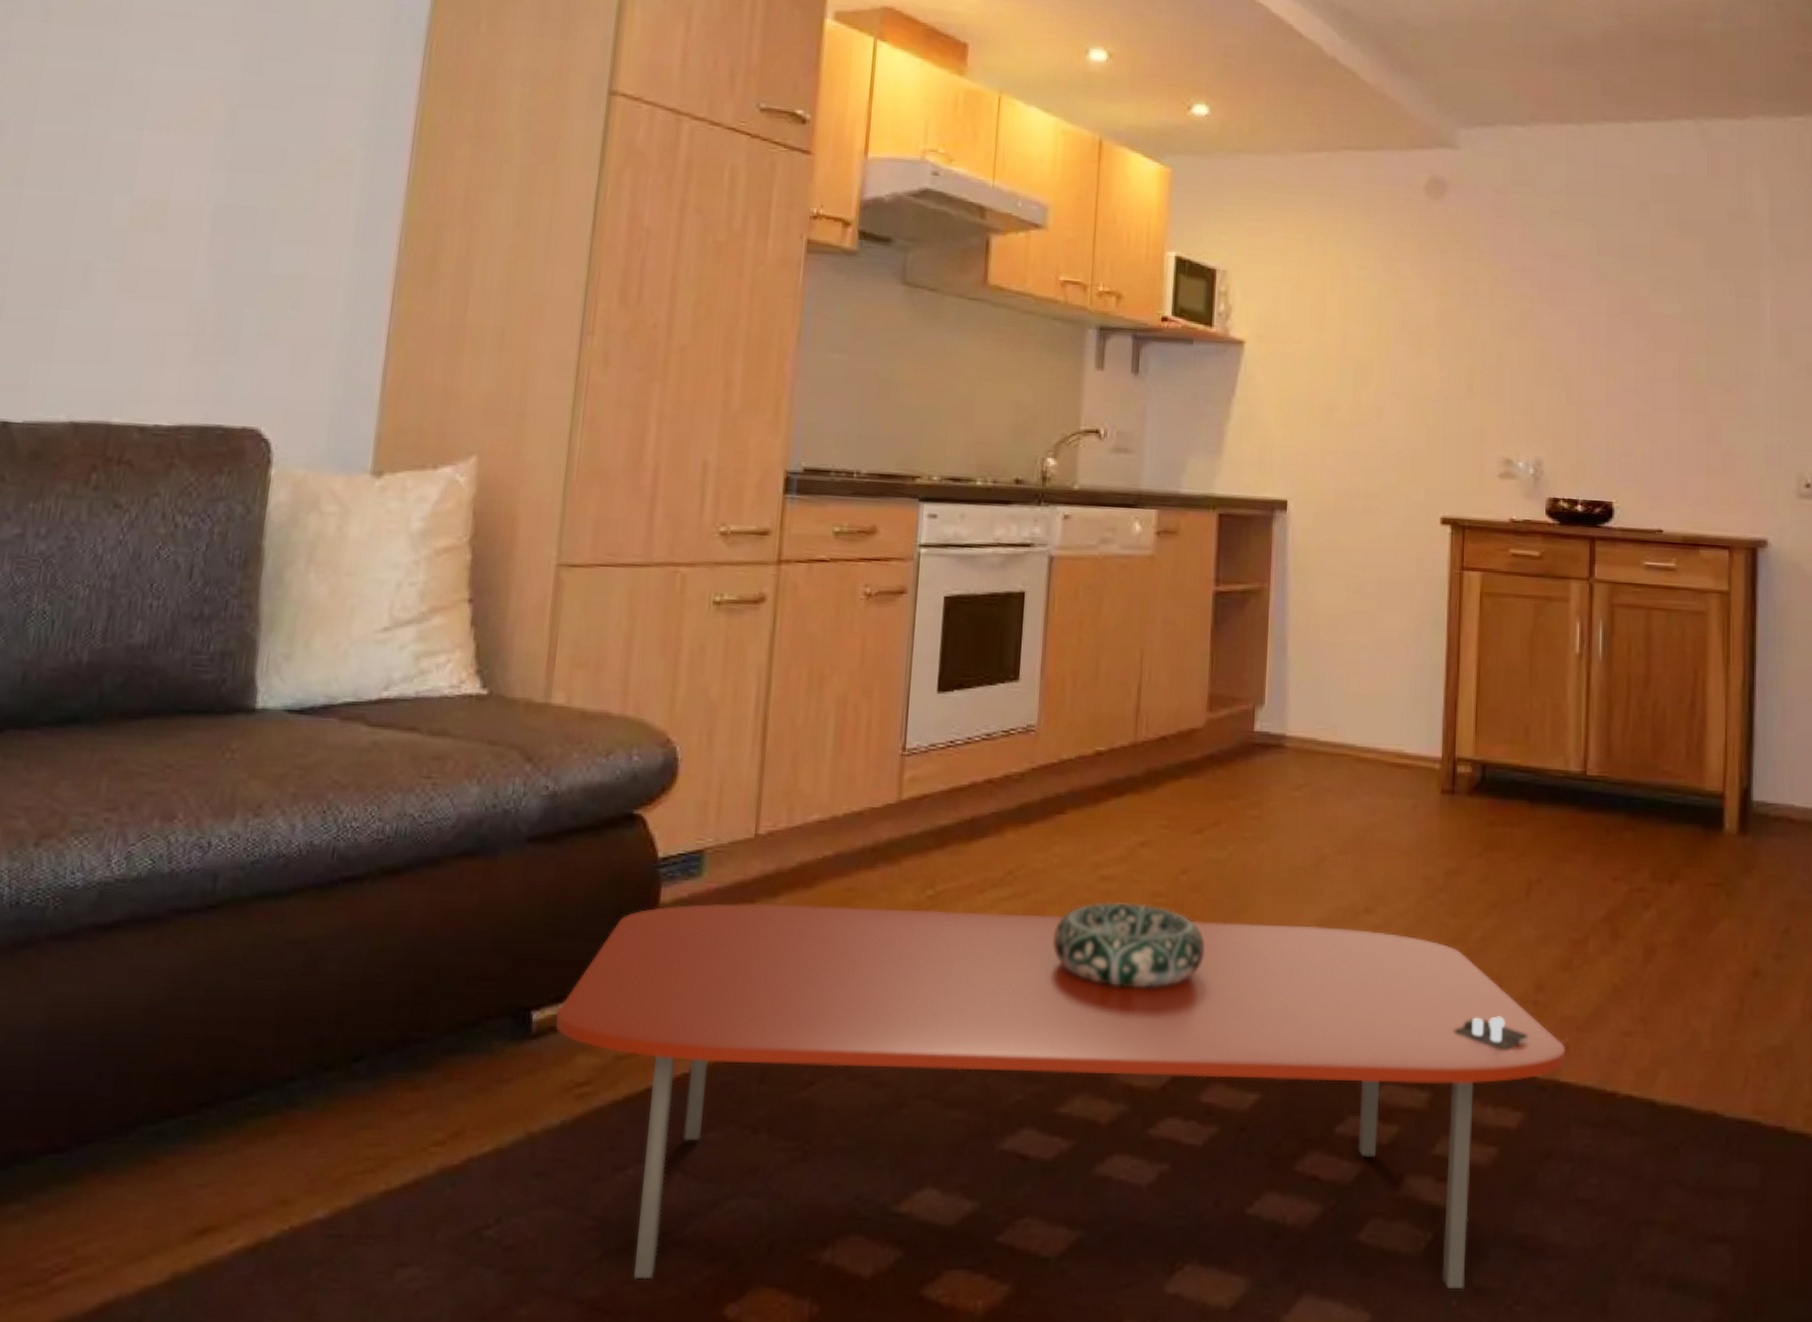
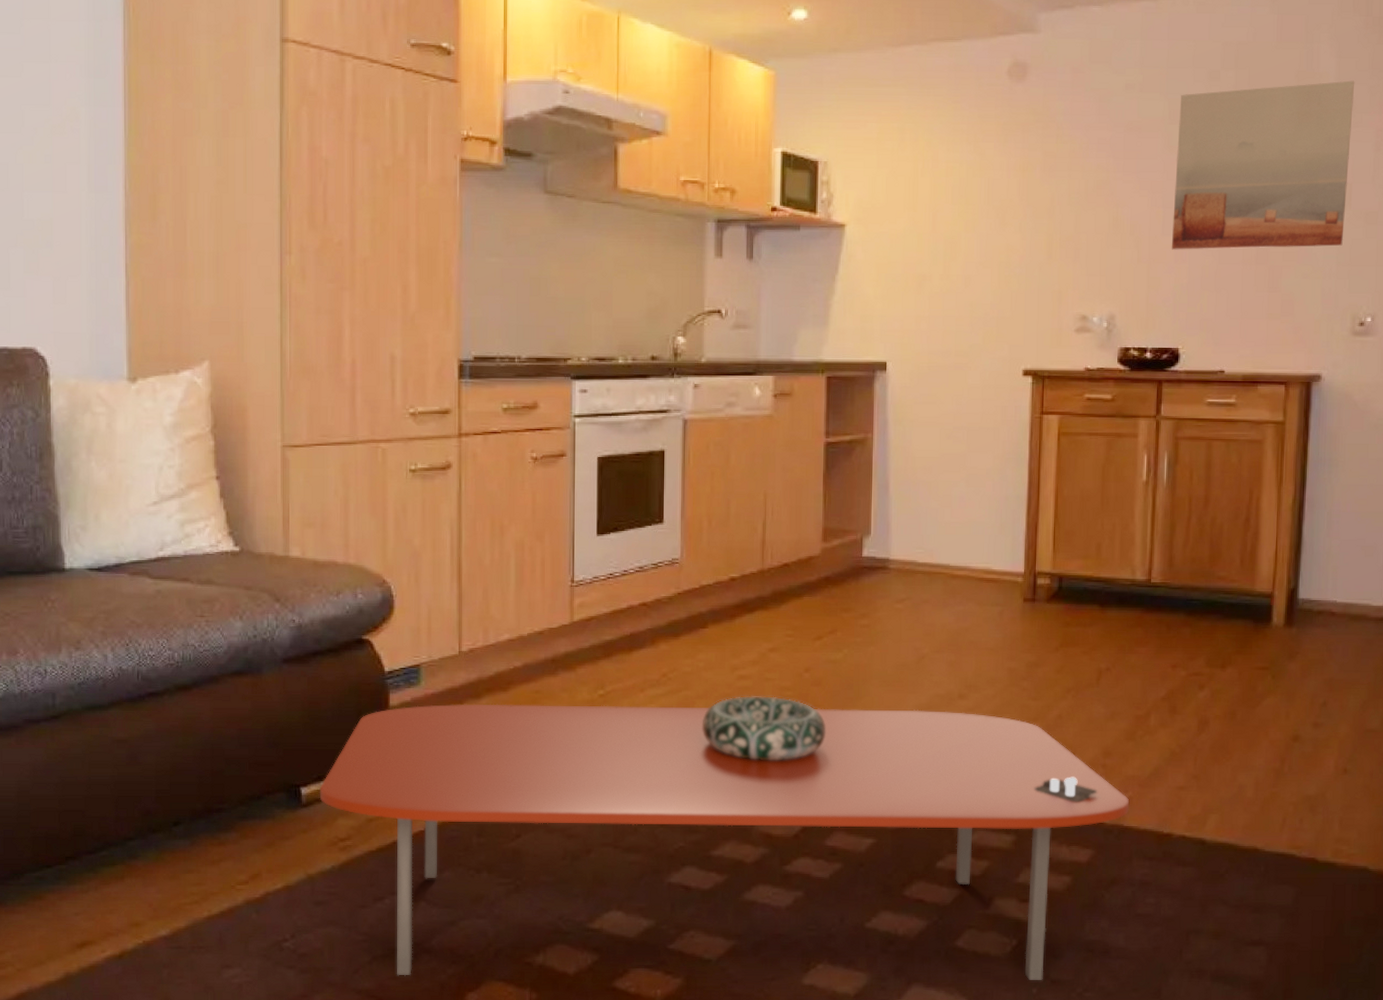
wall art: none [1602,223,1789,398] -> present [1171,80,1355,250]

